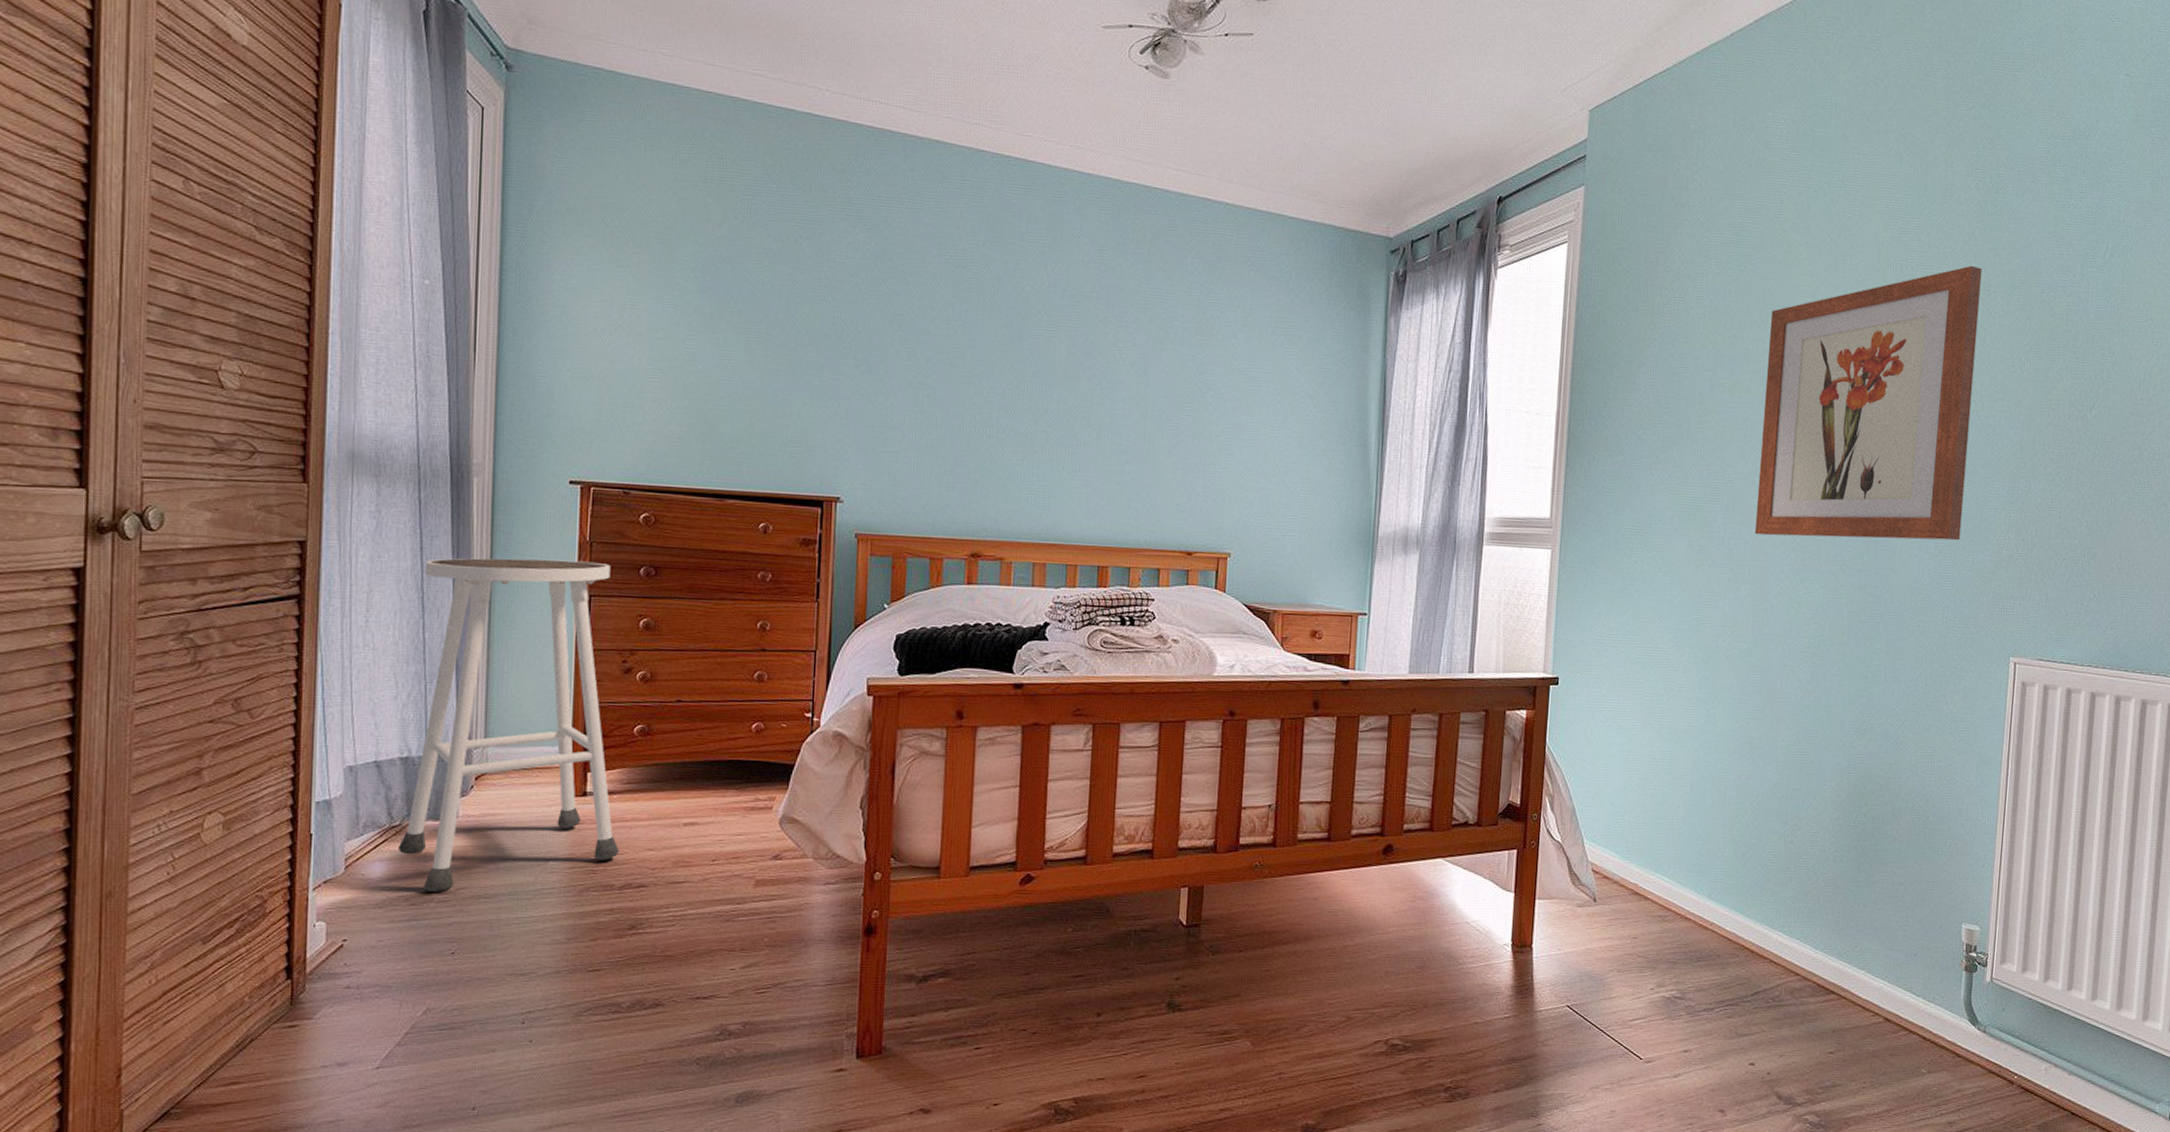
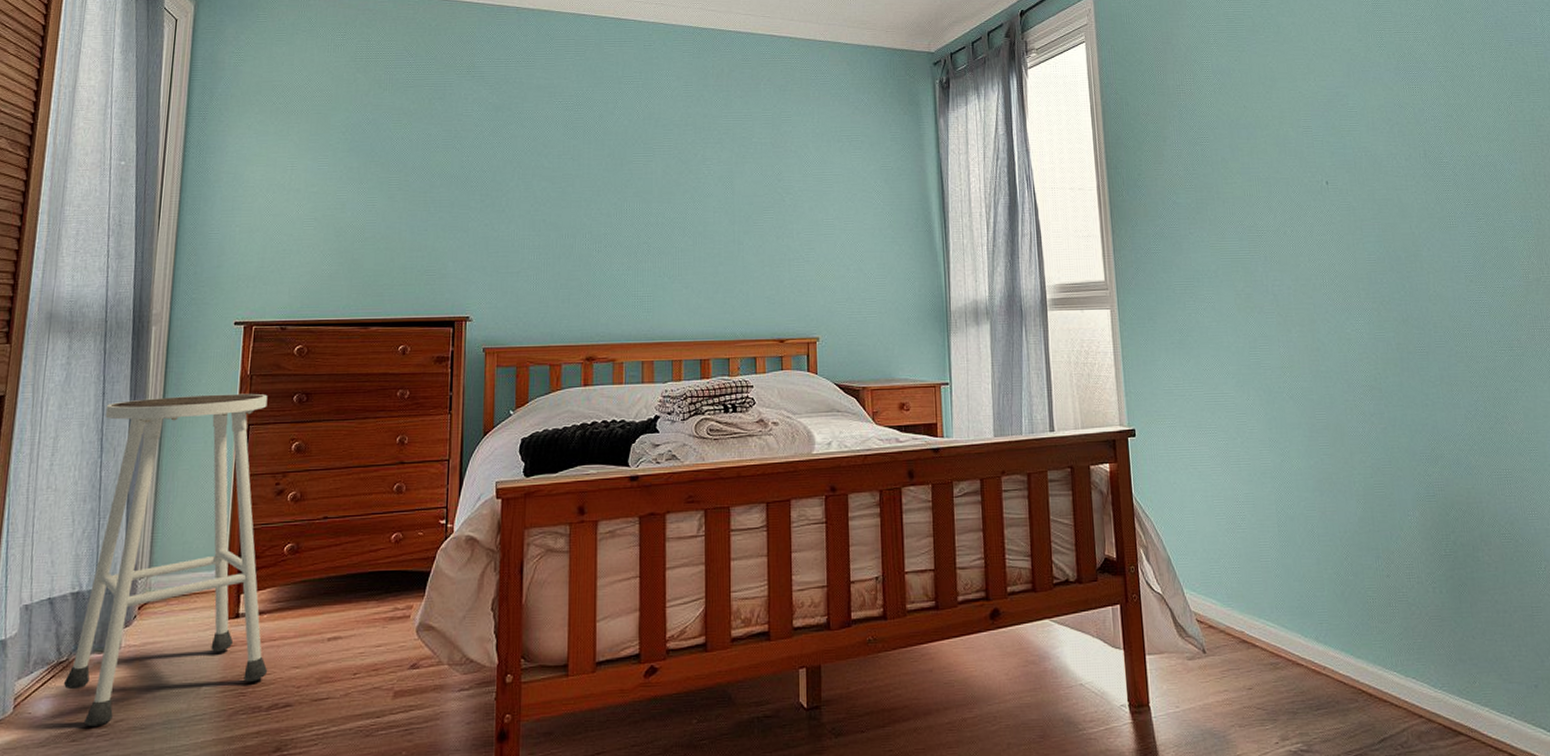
wall art: present [1754,265,1982,541] -> none [1273,28,1487,280]

